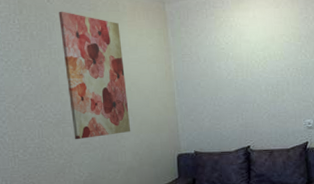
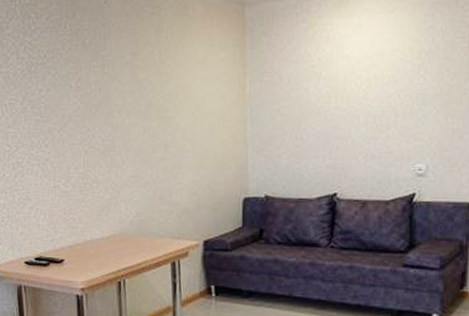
wall art: present [58,11,131,140] -> none [116,14,190,172]

